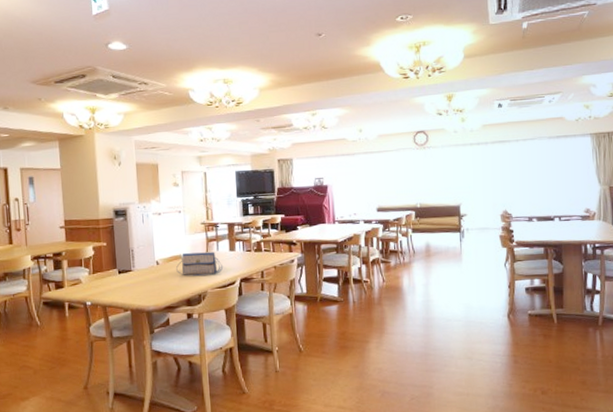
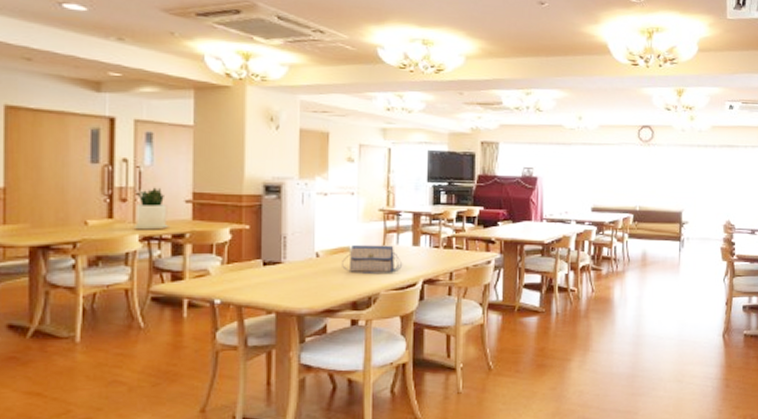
planter: none [25,218,51,252] -> present [133,187,169,230]

